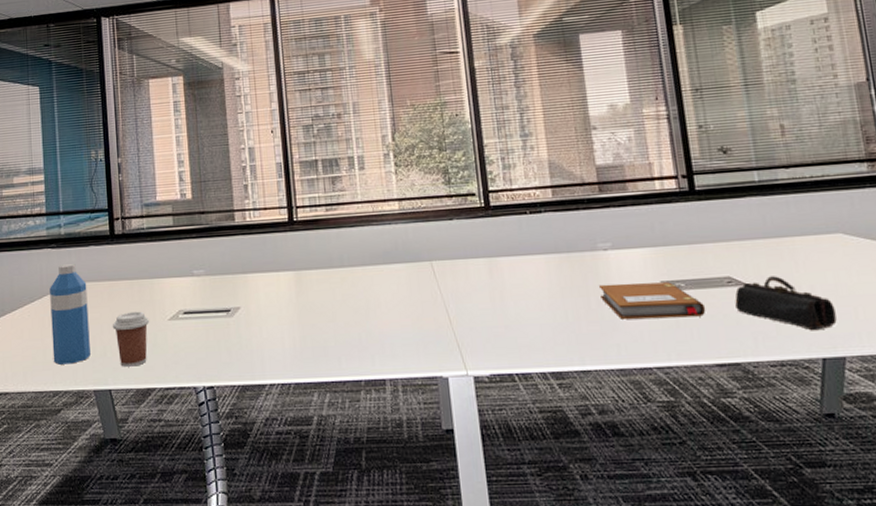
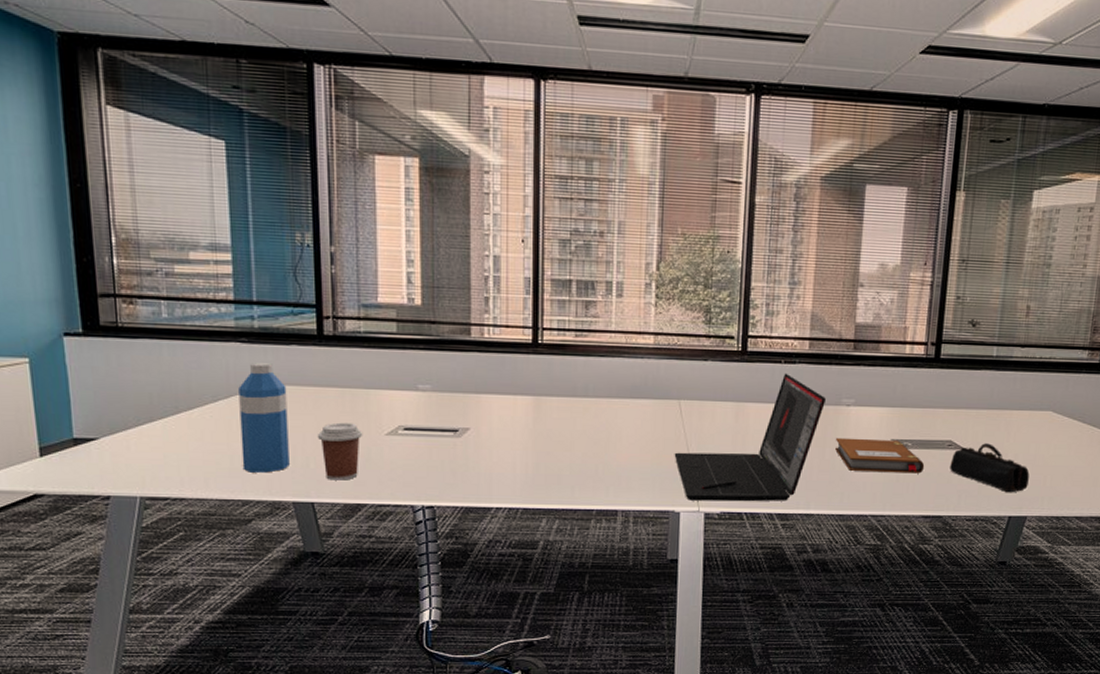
laptop: none [433,223,580,364] -> present [674,373,826,502]

